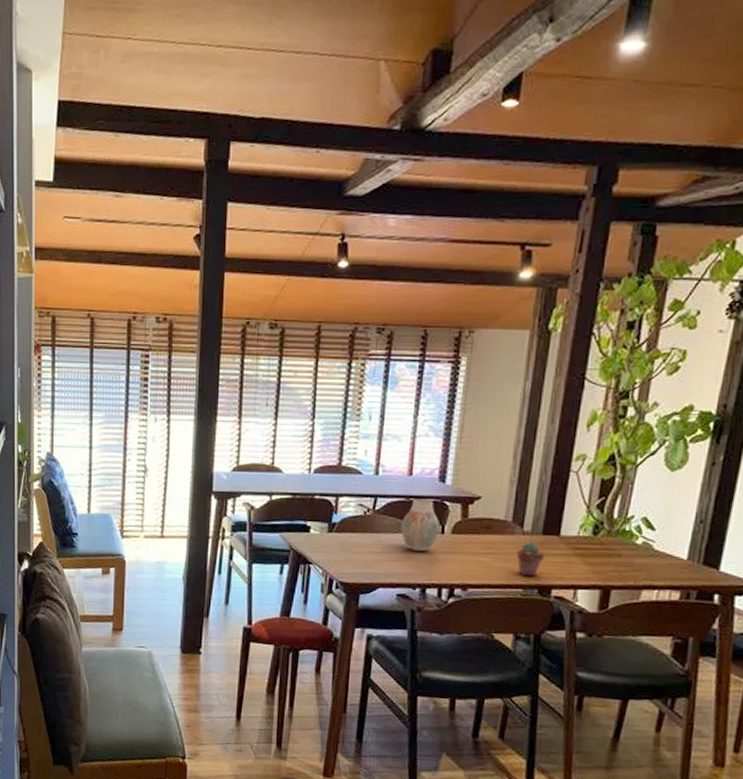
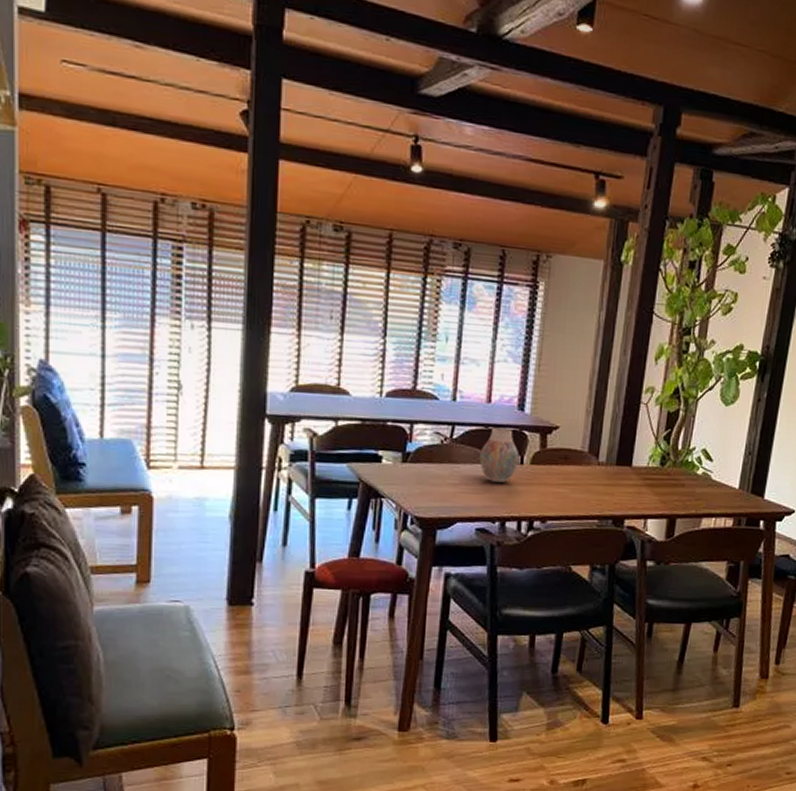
potted succulent: present [516,541,545,577] -> none [592,472,619,508]

